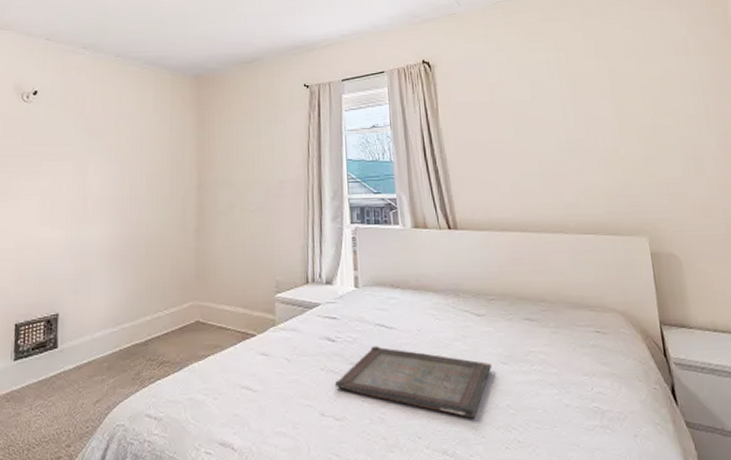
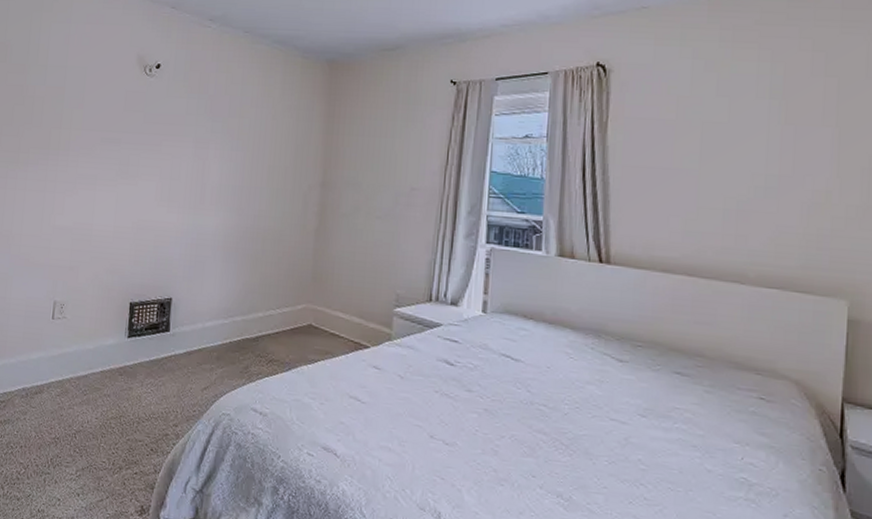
serving tray: present [334,346,492,419] -> none [448,376,627,467]

